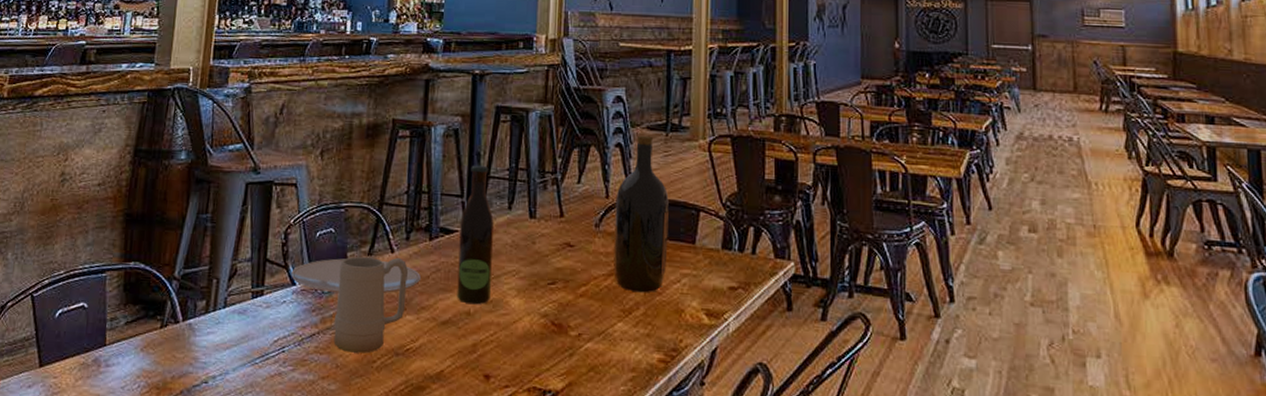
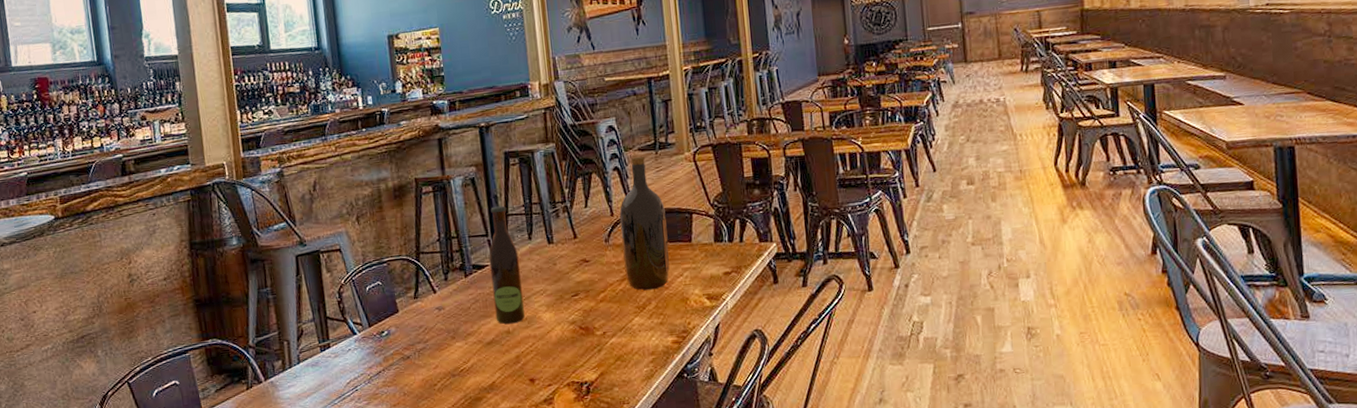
plate: present [291,258,421,294] -> none [350,301,463,336]
beer mug: present [333,257,409,353] -> none [391,296,454,381]

